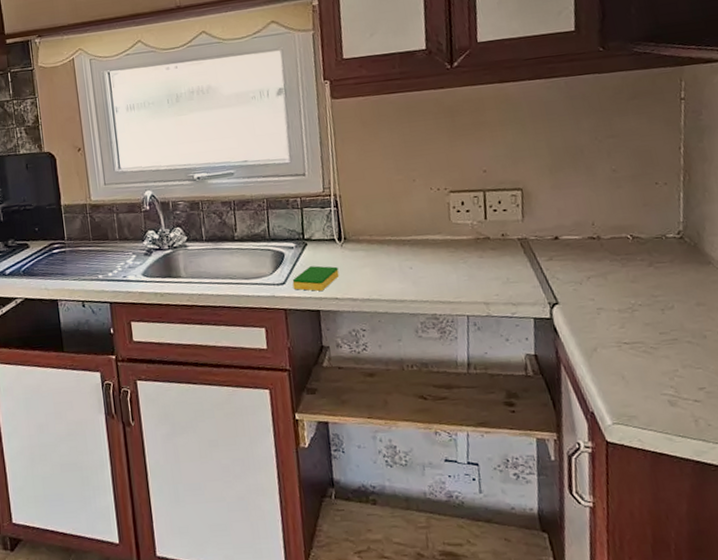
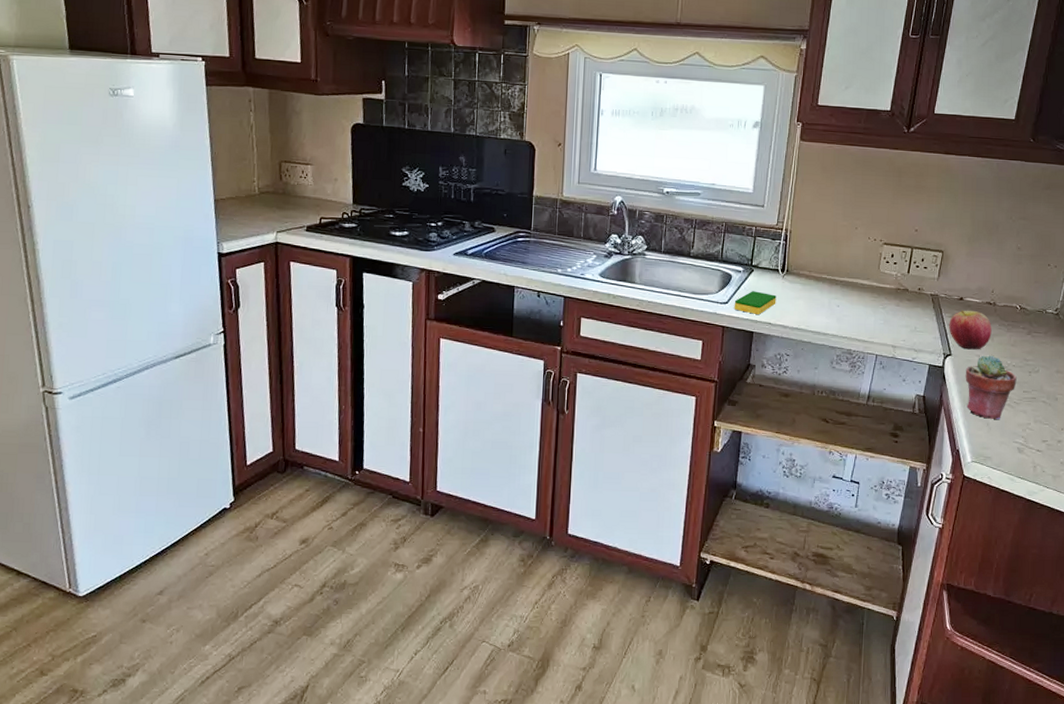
apple: none [547,248,604,295] -> present [949,310,992,350]
potted succulent: none [580,296,649,371] -> present [965,355,1017,420]

